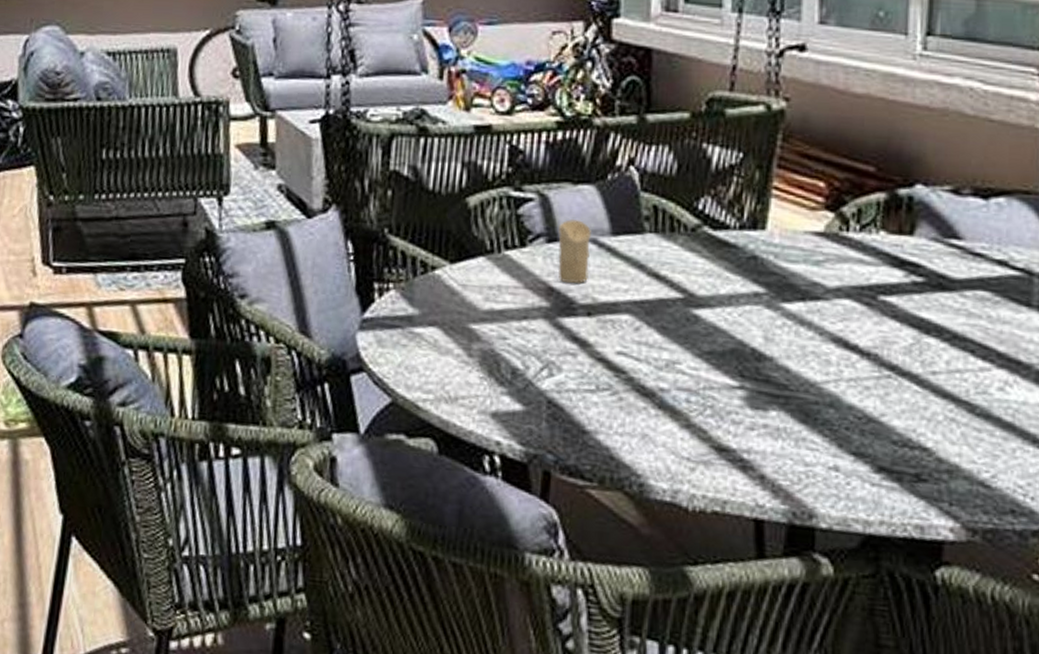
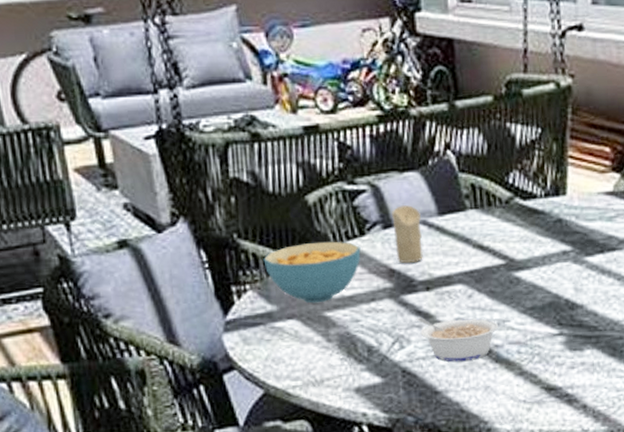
cereal bowl: none [411,247,519,313] -> present [263,241,361,303]
legume: none [571,343,667,402] -> present [416,316,499,362]

